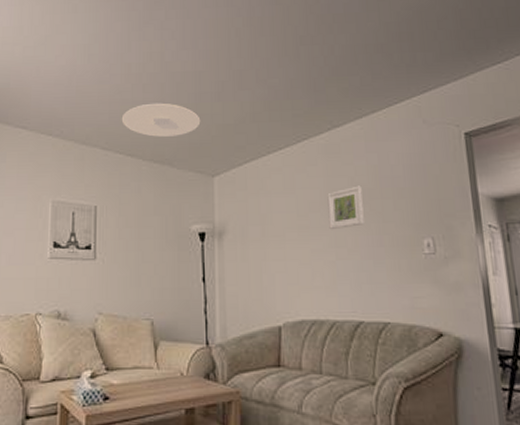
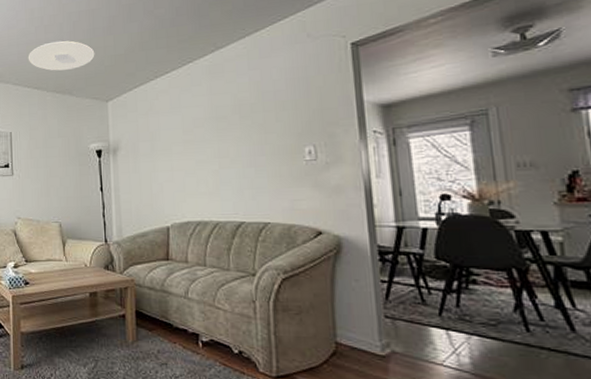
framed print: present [327,185,364,230] -> none [211,101,246,143]

